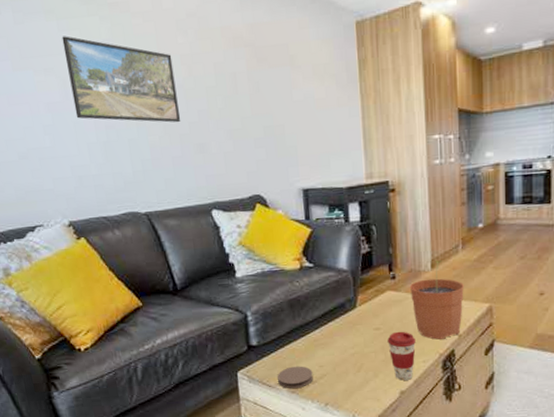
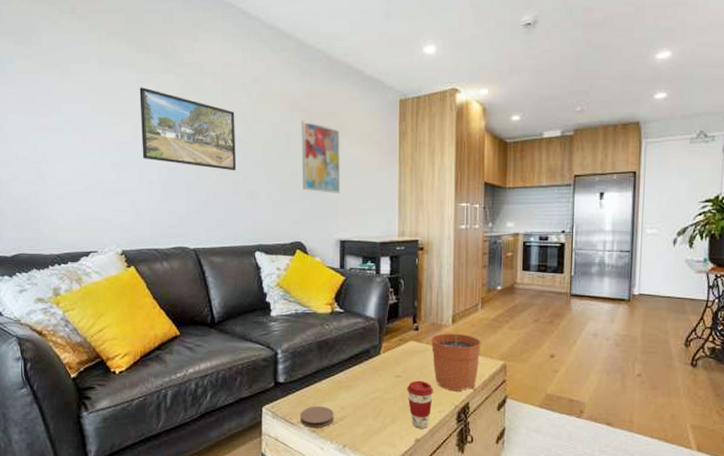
wall art: none [247,56,298,138] -> present [301,120,340,193]

